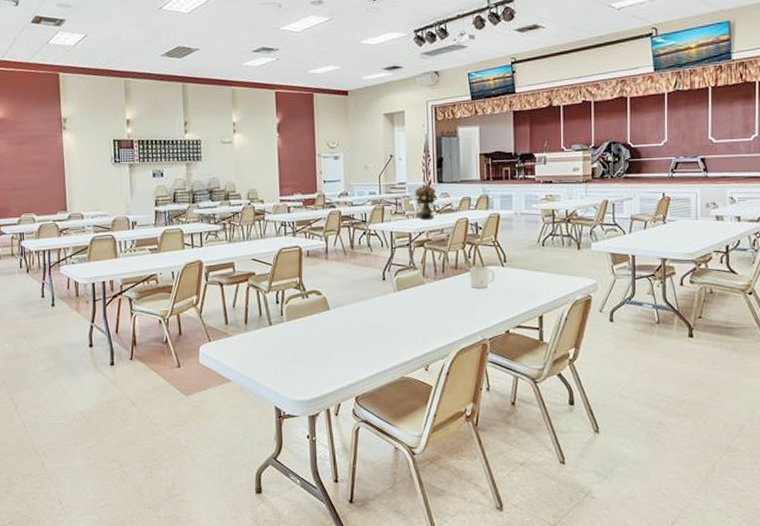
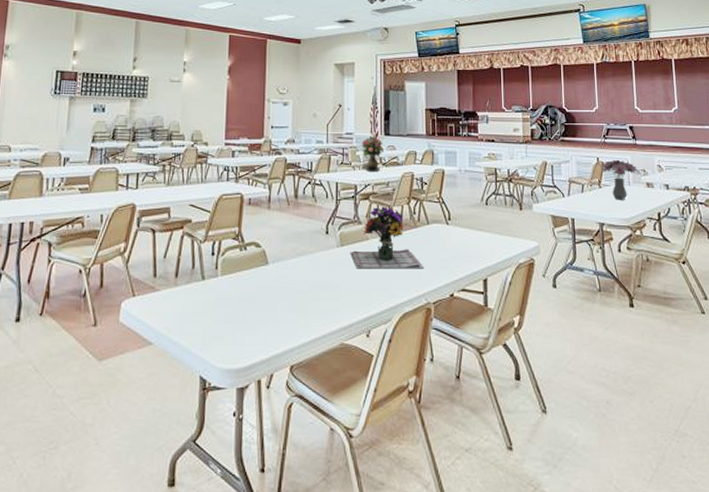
flower arrangement: none [407,251,480,311] -> present [350,205,424,269]
mug: present [469,266,495,288] -> none [414,223,440,247]
flower arrangement: none [666,193,707,235] -> present [601,159,637,200]

